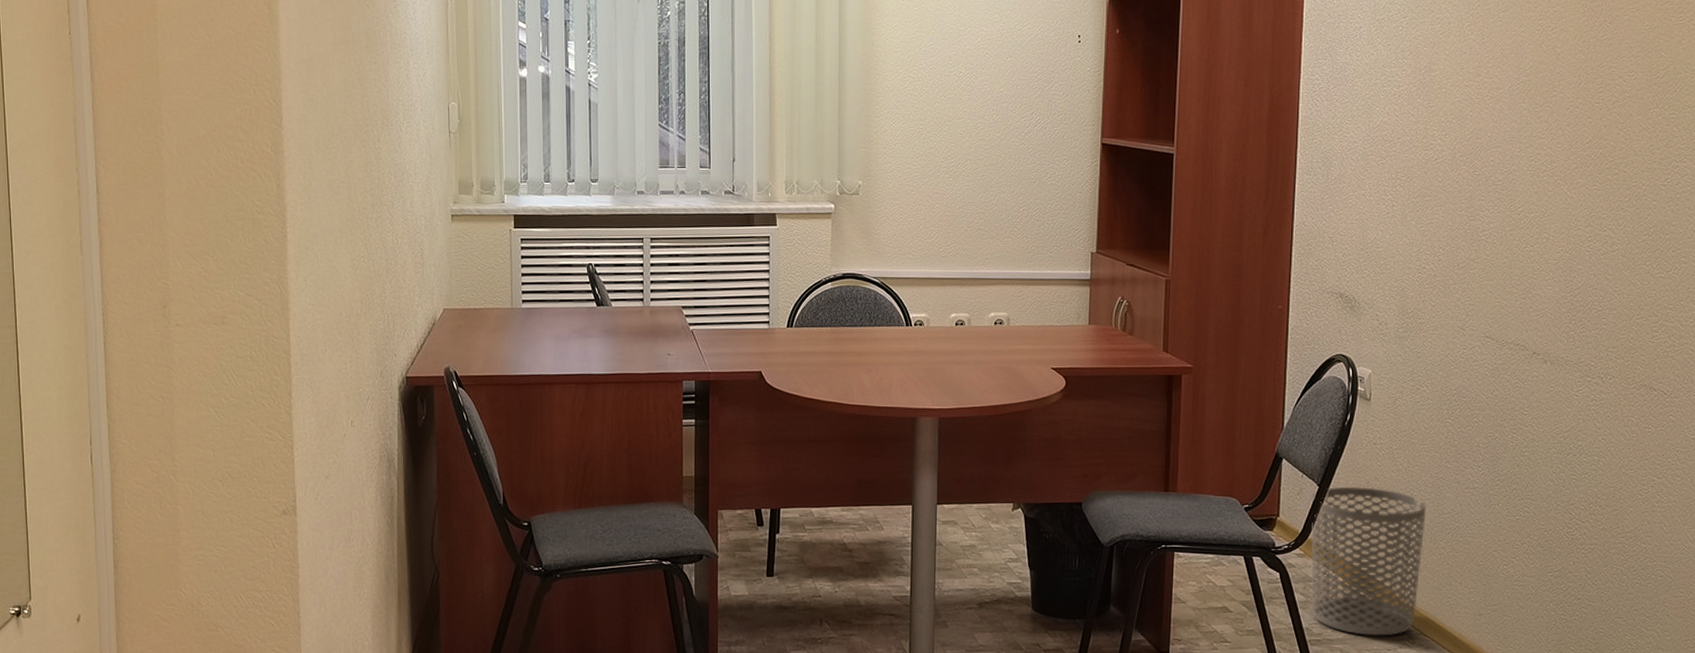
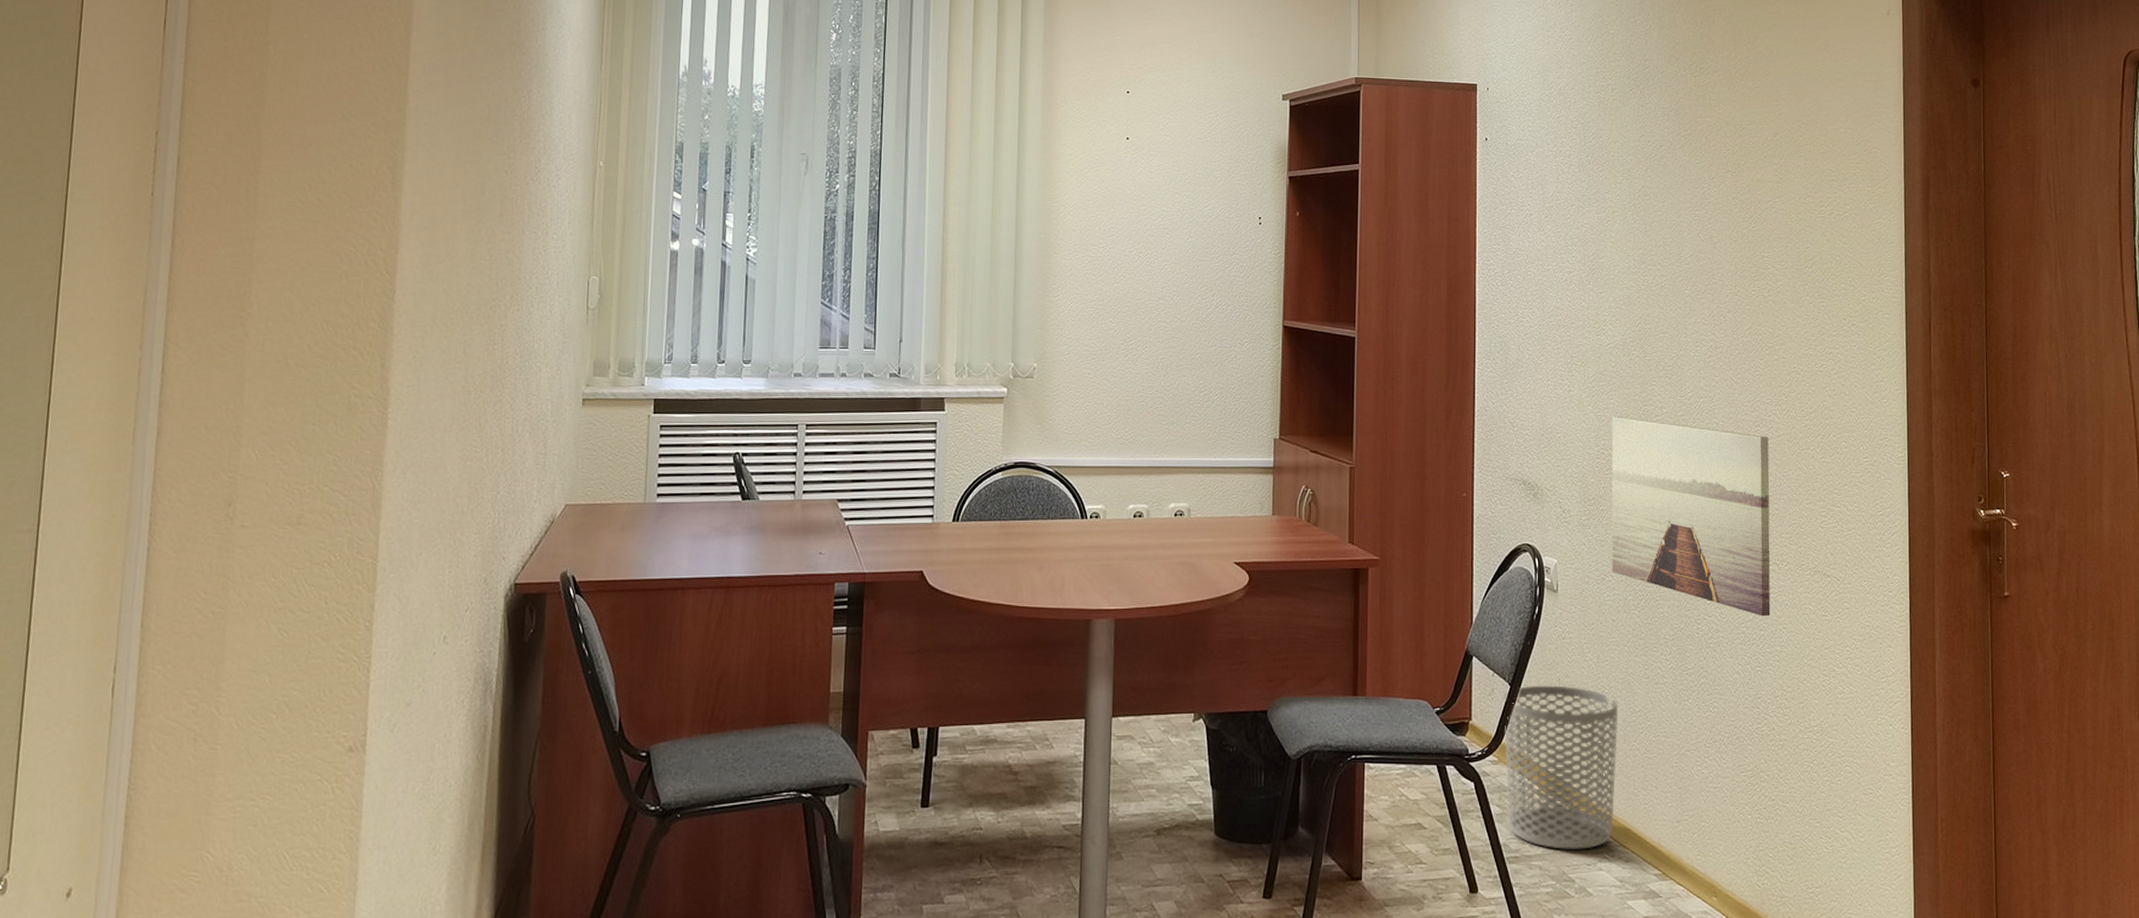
wall art: none [1427,231,1602,428] -> present [1611,416,1771,617]

